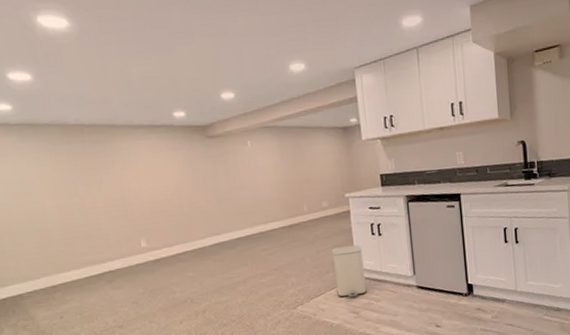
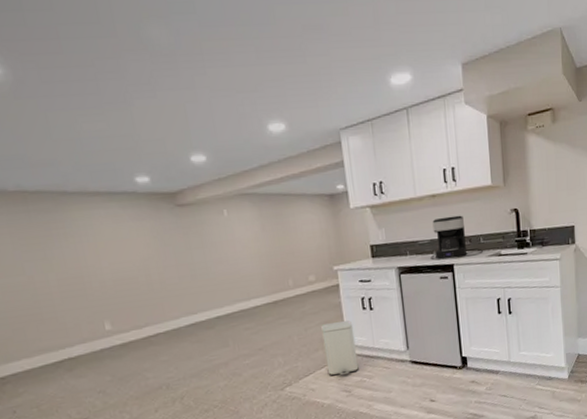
coffee maker: none [438,146,490,190] -> present [430,215,483,261]

